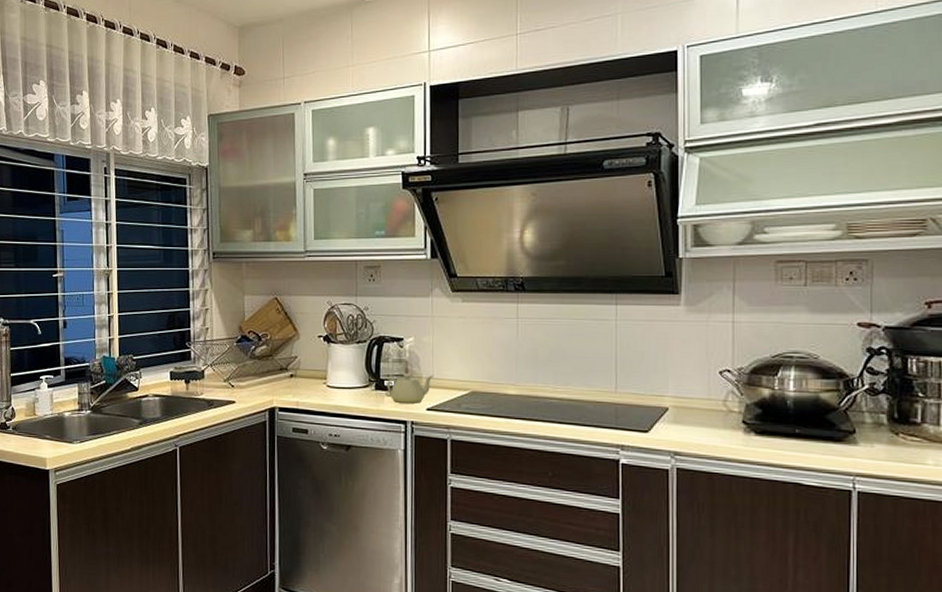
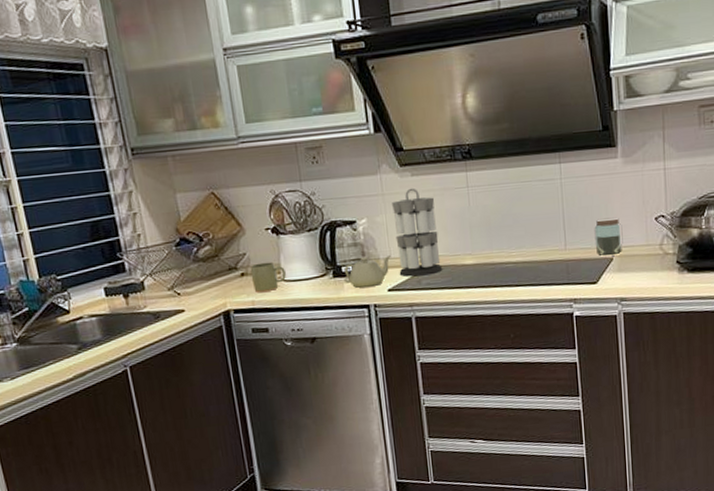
mug: none [299,367,331,395] -> present [250,262,286,292]
spice rack: none [440,313,484,400] -> present [392,188,443,277]
peanut butter: none [650,365,680,406] -> present [595,217,622,257]

